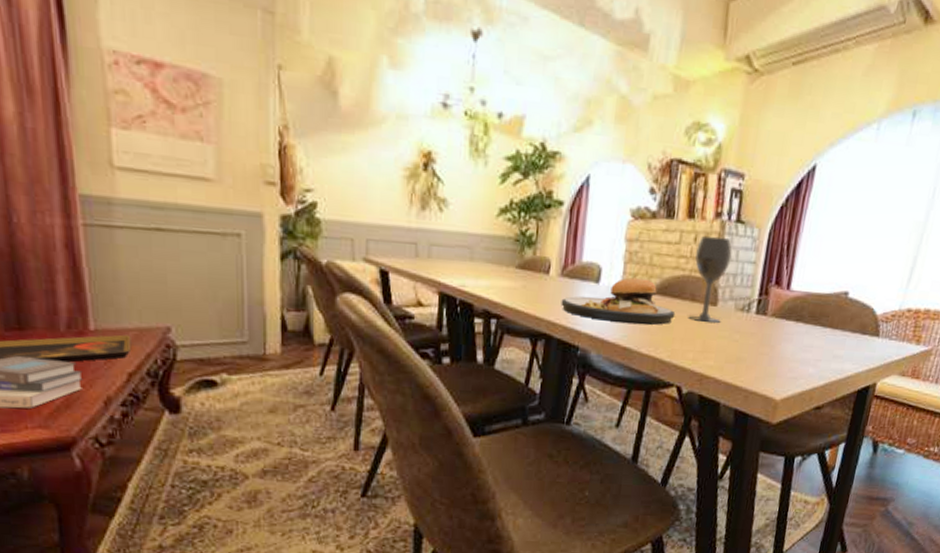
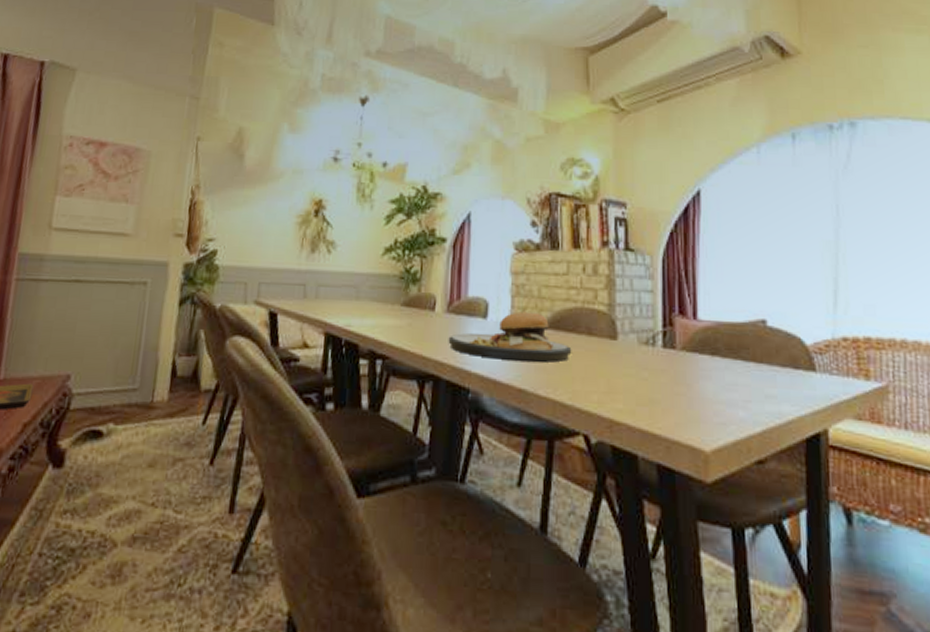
wine glass: present [689,235,733,323] -> none [587,265,627,359]

